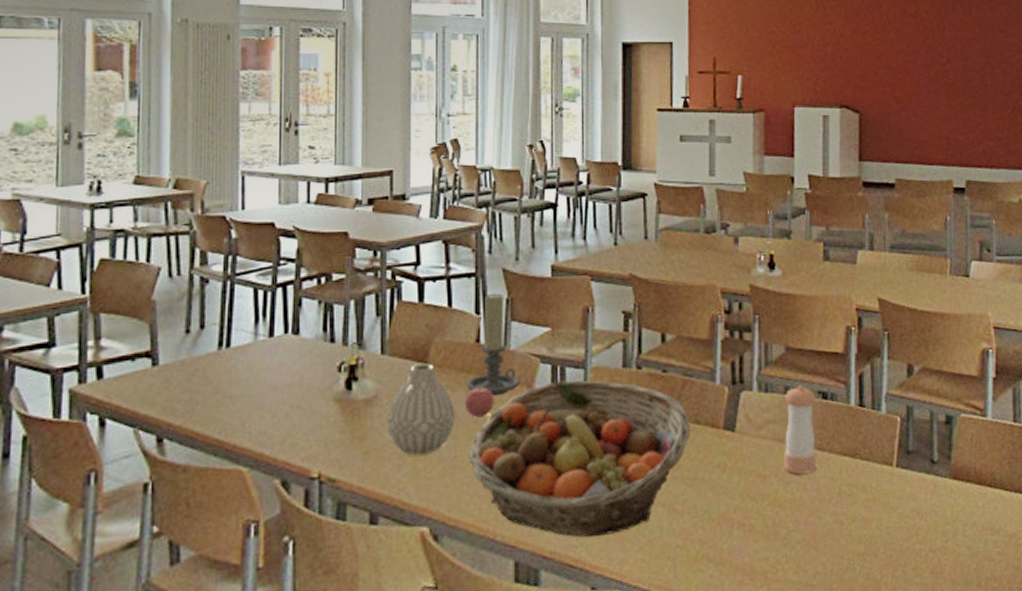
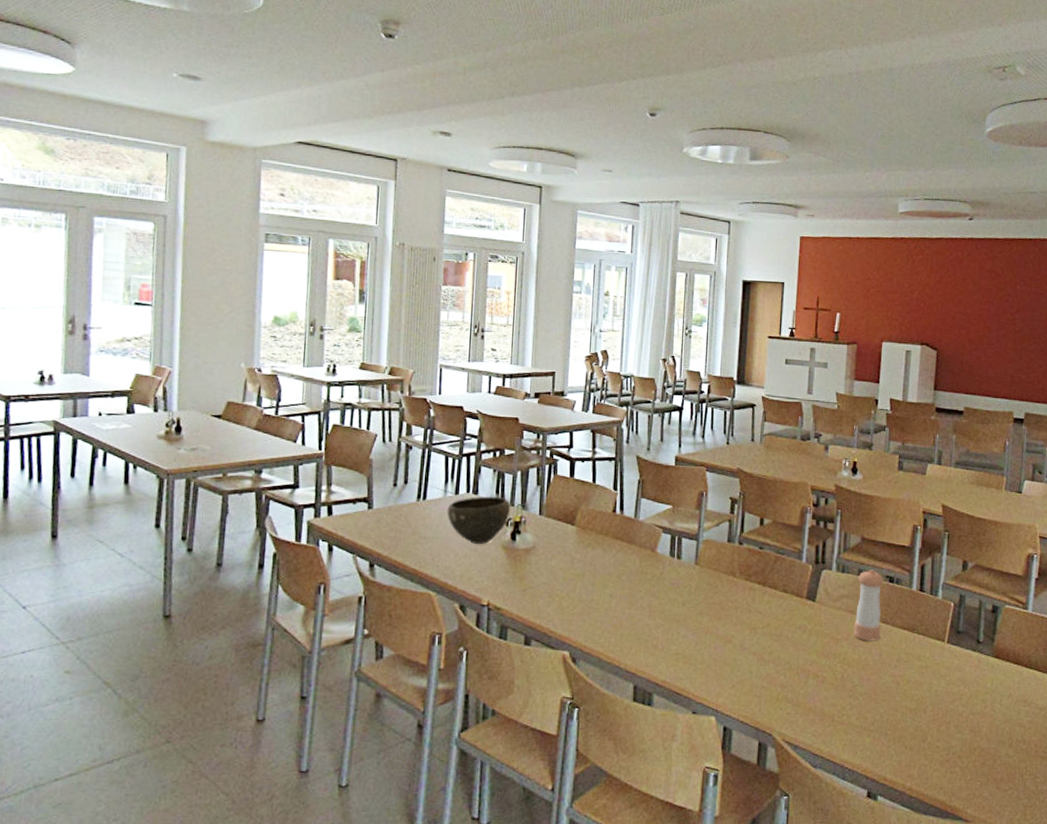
bowl: none [259,335,344,399] -> present [447,496,511,544]
vase: present [387,363,455,456] -> none [541,525,594,596]
apple: present [465,386,494,418] -> none [601,547,625,571]
candle holder: present [466,293,520,396] -> none [603,475,646,556]
fruit basket: present [468,380,691,538] -> none [602,548,780,673]

